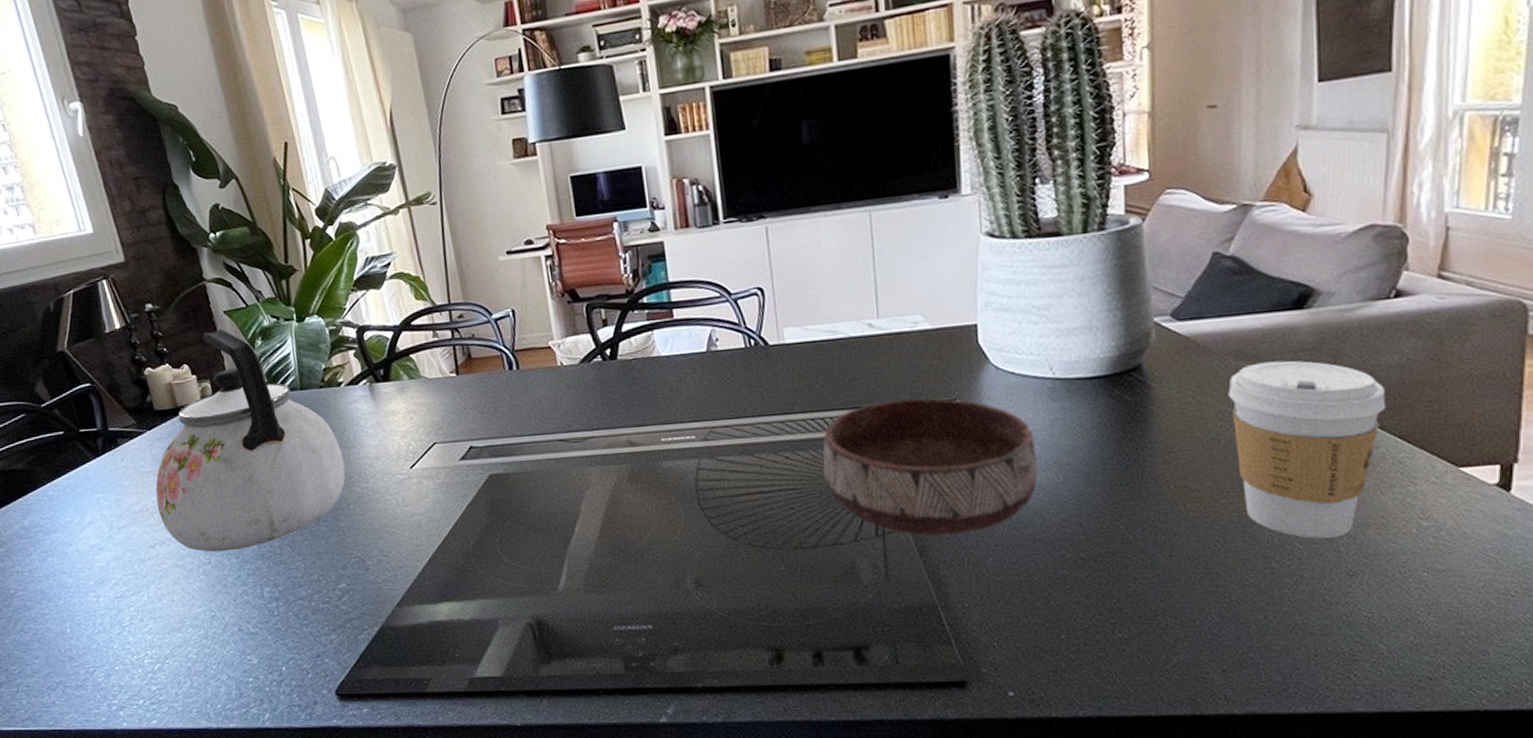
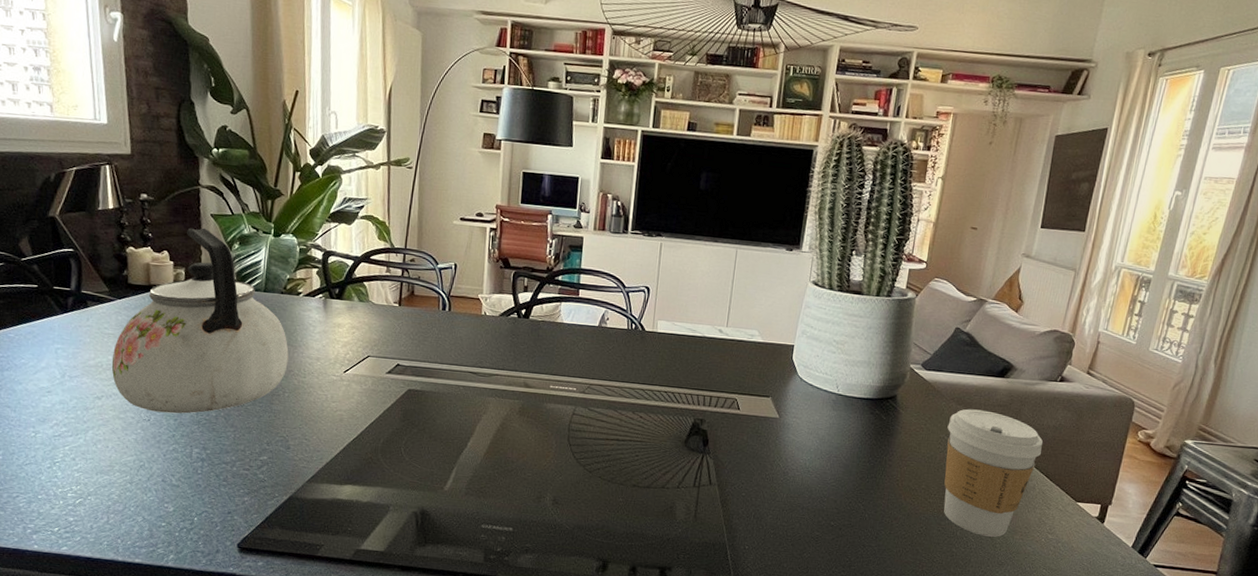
bowl: present [823,397,1039,536] -> none [665,388,817,495]

